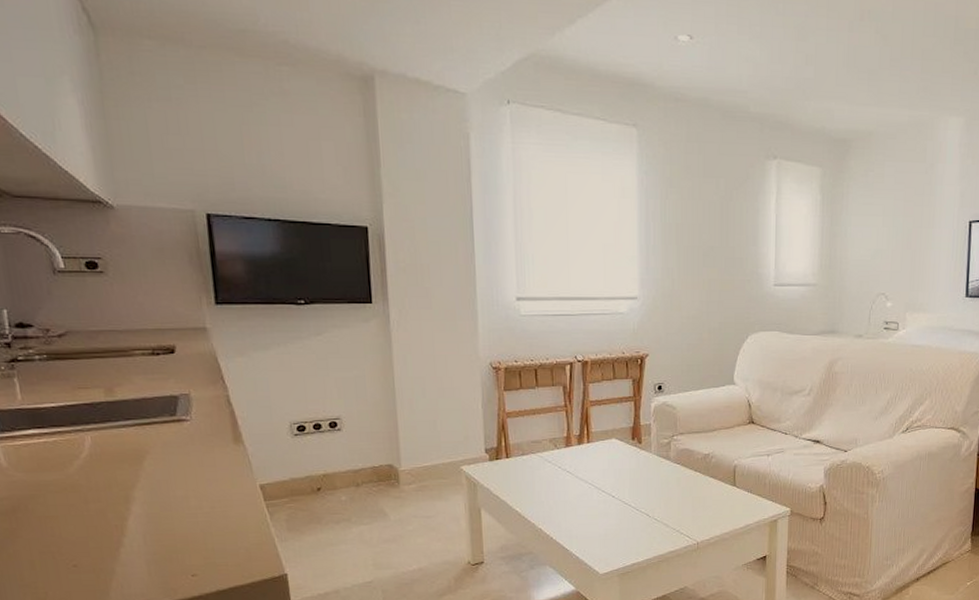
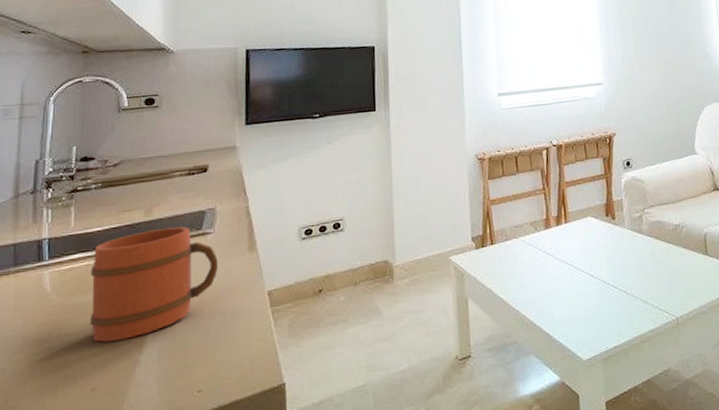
mug: none [50,410,200,522] -> present [90,227,218,342]

